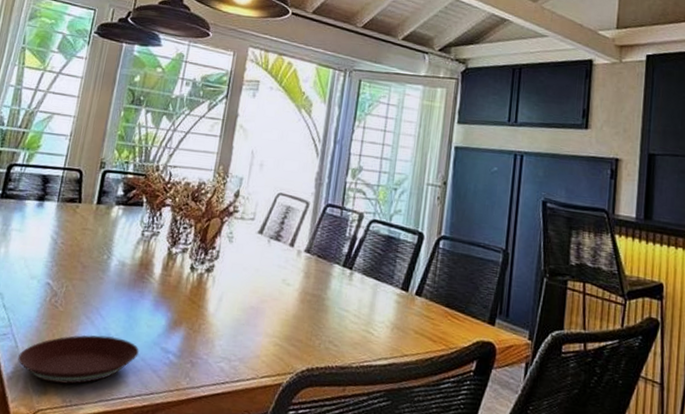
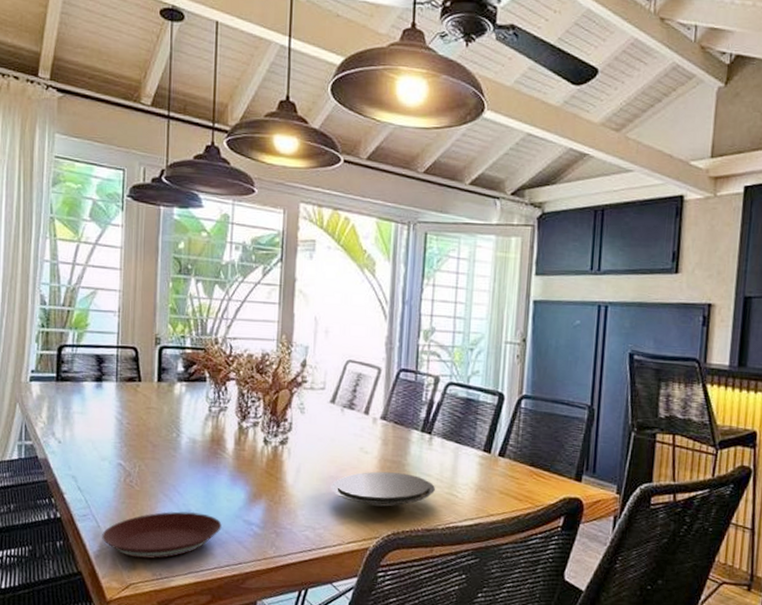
plate: none [250,304,352,341] -> present [331,471,435,507]

